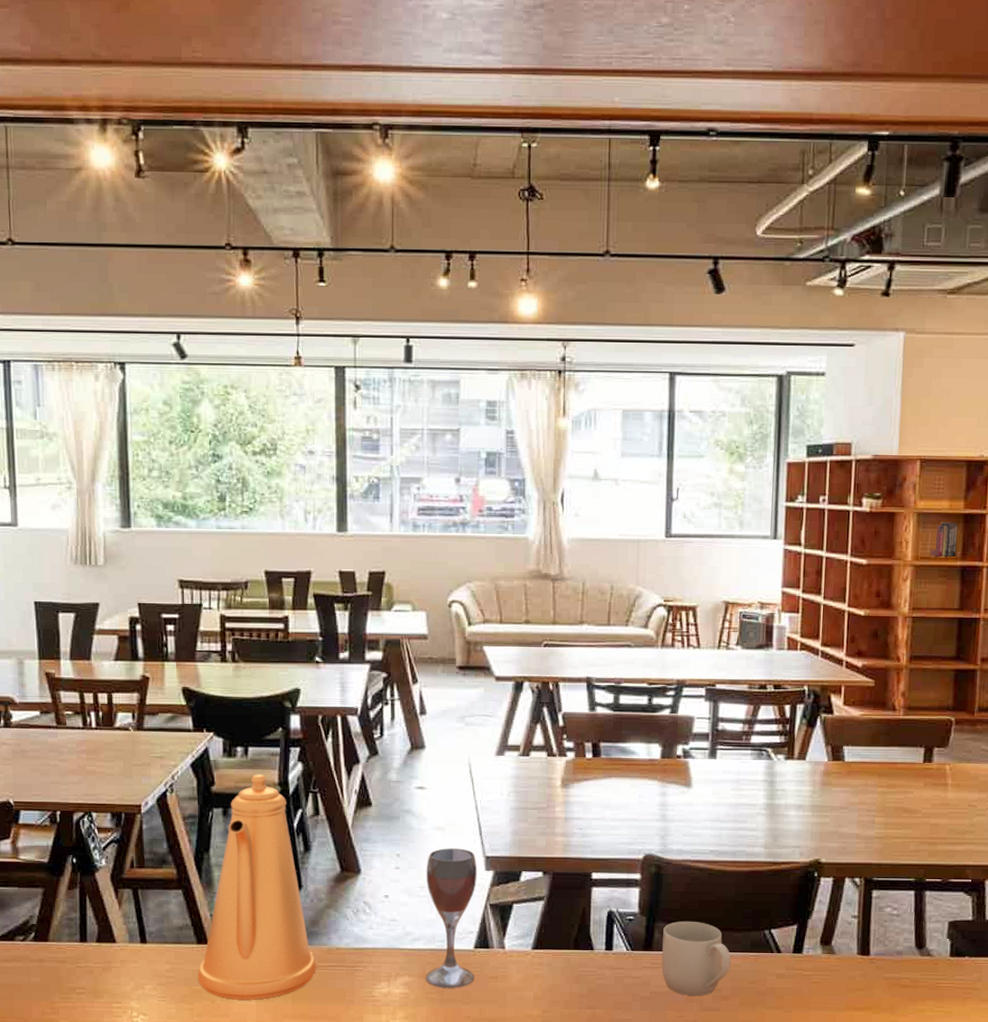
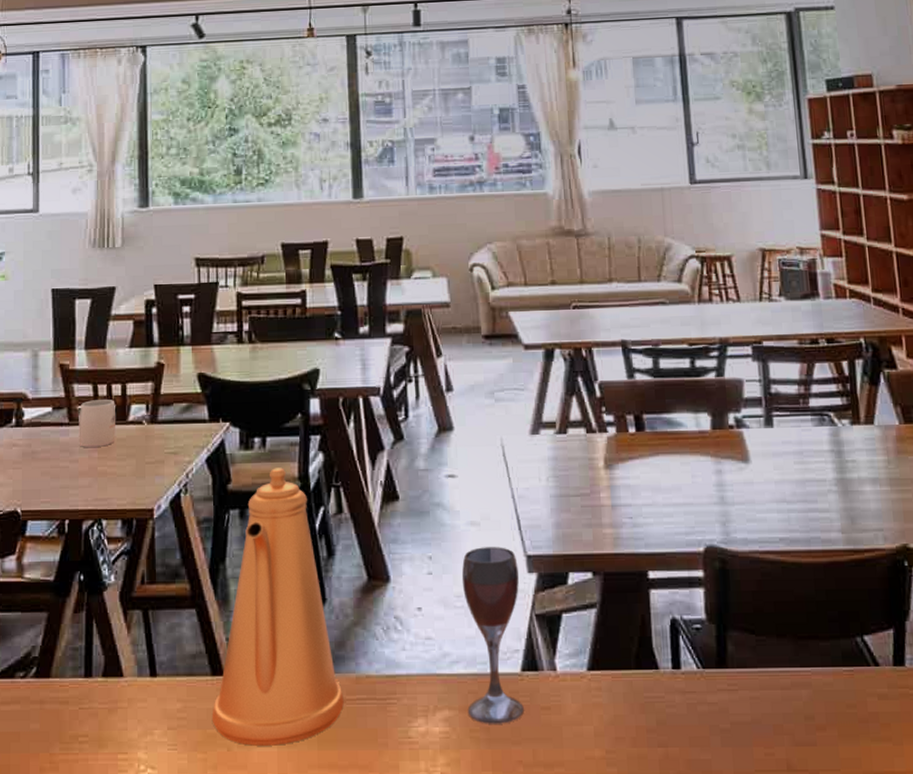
mug: none [66,707,103,749] -> present [79,399,116,447]
mug: present [661,921,731,996] -> none [737,628,822,726]

